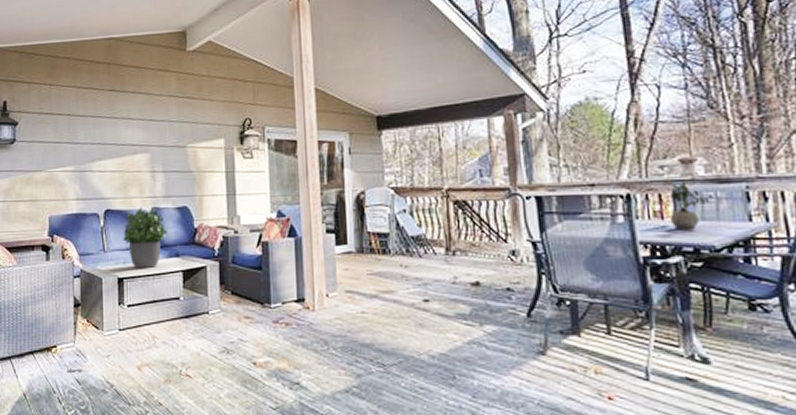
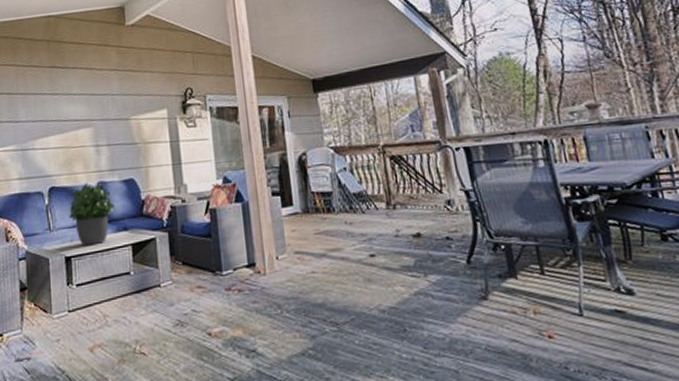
potted plant: present [668,181,714,231] -> none [579,125,619,171]

